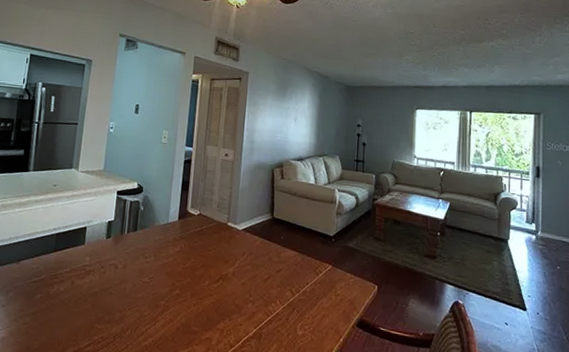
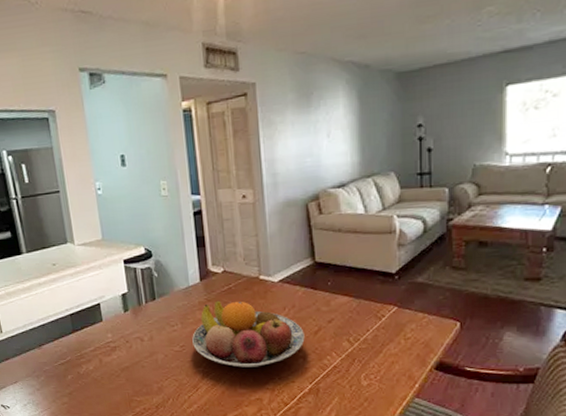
fruit bowl: none [160,239,257,307] -> present [192,300,305,368]

